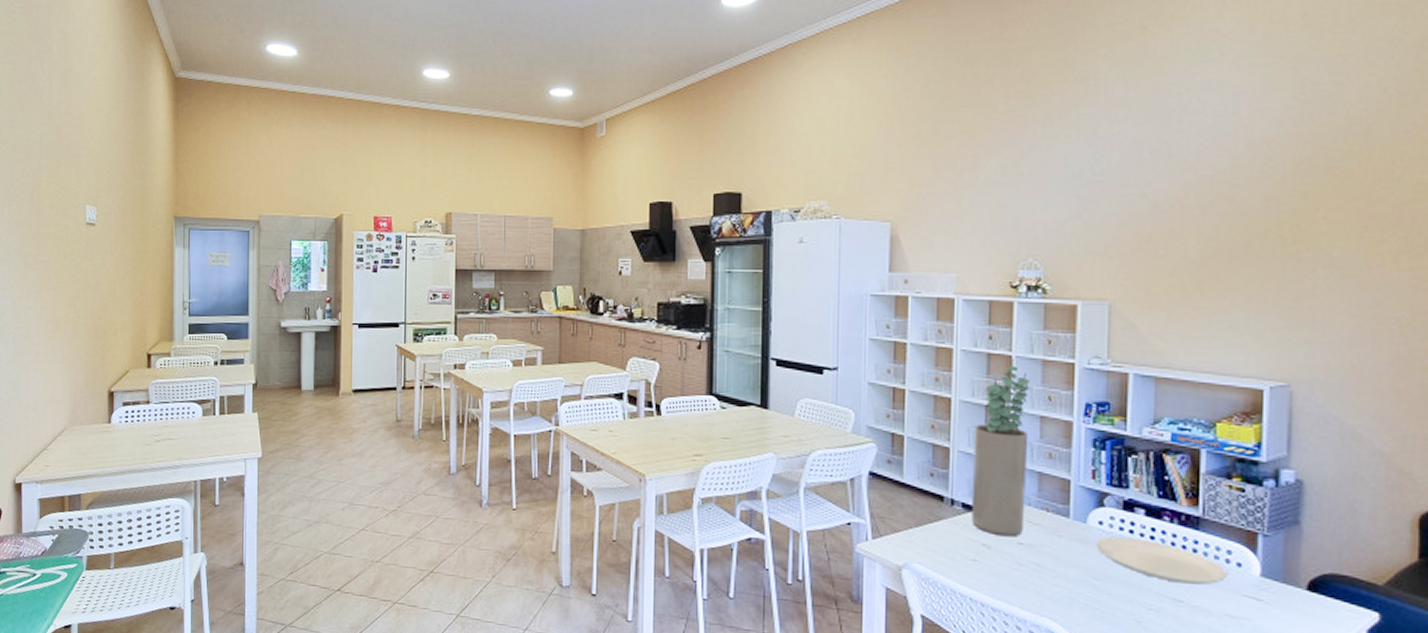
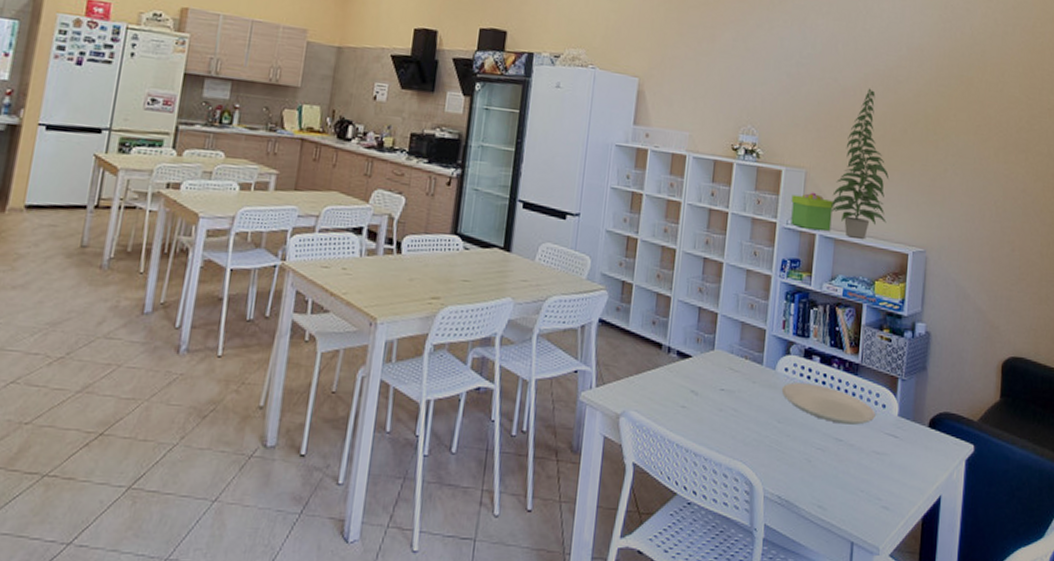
vase: present [972,357,1030,537] -> none [684,214,741,384]
decorative box: none [1092,326,1152,368] -> present [791,192,834,231]
plant: none [1148,199,1229,375] -> present [831,88,890,239]

